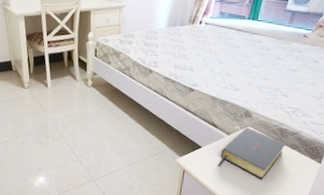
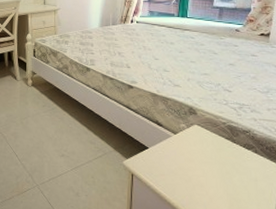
bible: present [218,127,285,180] -> none [168,125,238,185]

